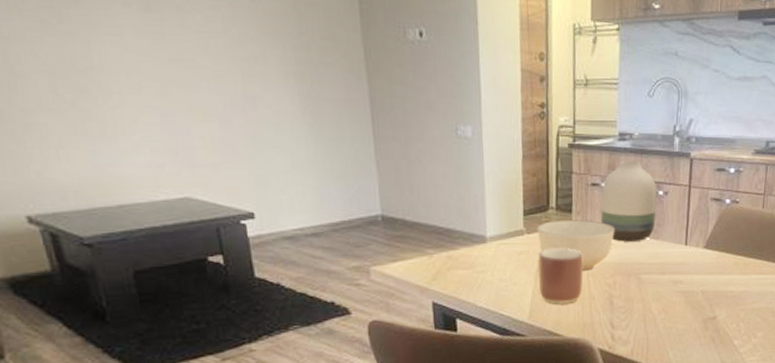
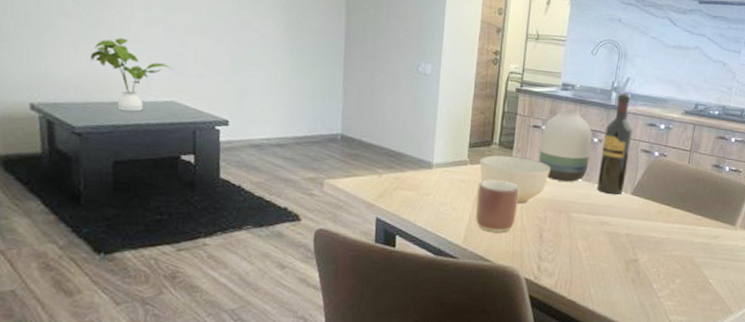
house plant: none [84,131,180,214] -> present [91,38,172,112]
wine bottle: none [666,138,701,250] -> present [596,93,633,194]

